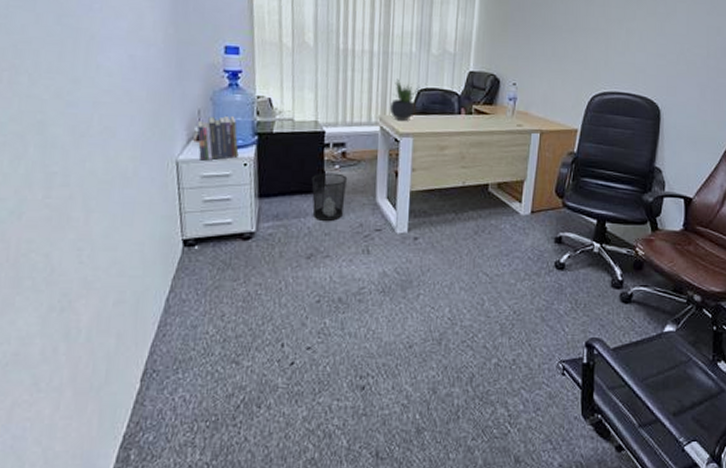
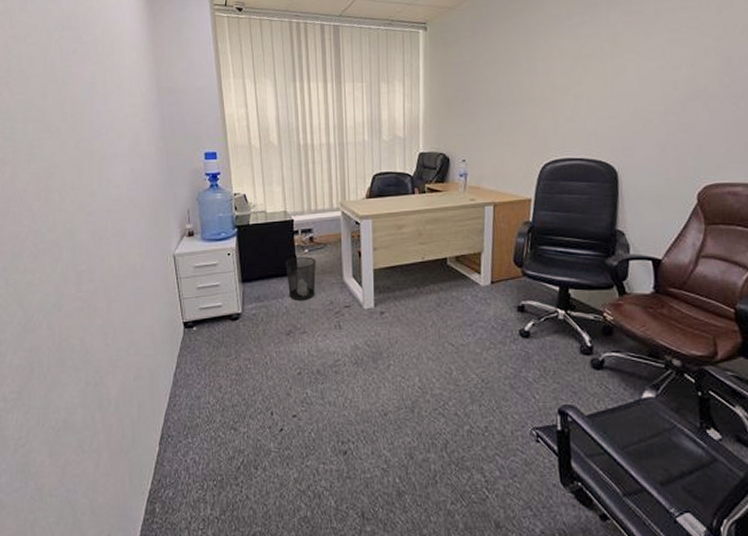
books: present [196,115,239,161] -> none [187,212,223,253]
potted plant: present [390,79,421,120] -> none [349,166,375,204]

